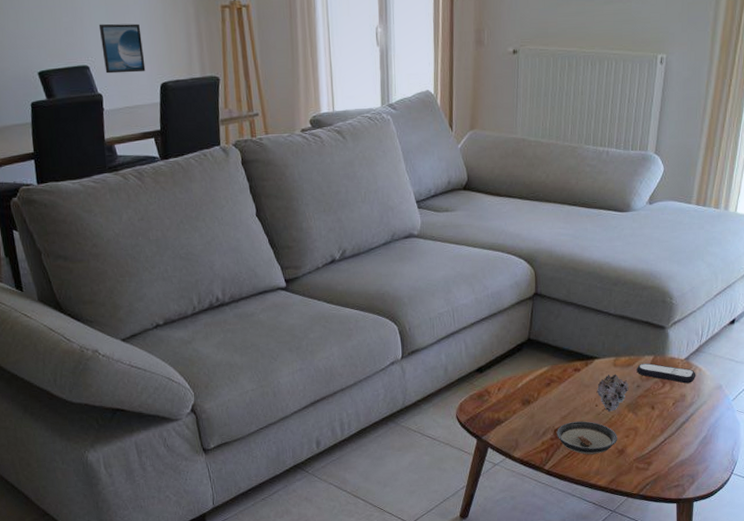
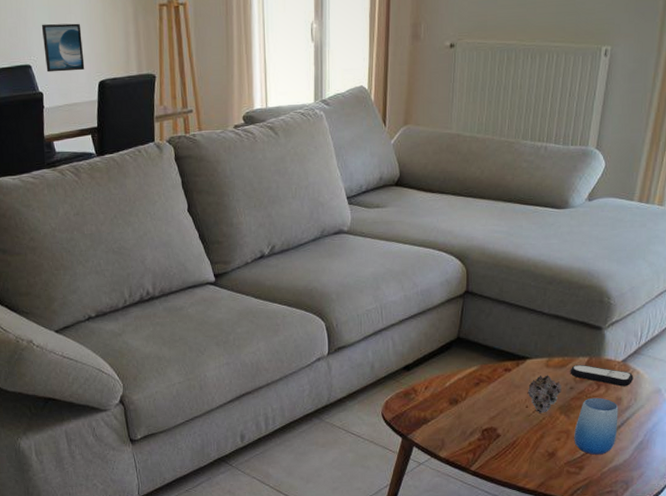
saucer: present [557,421,618,455] -> none [484,422,549,457]
cup: none [642,394,683,451] -> present [574,397,619,455]

